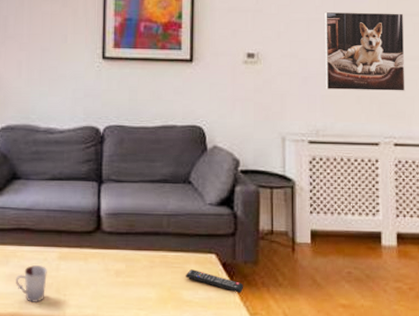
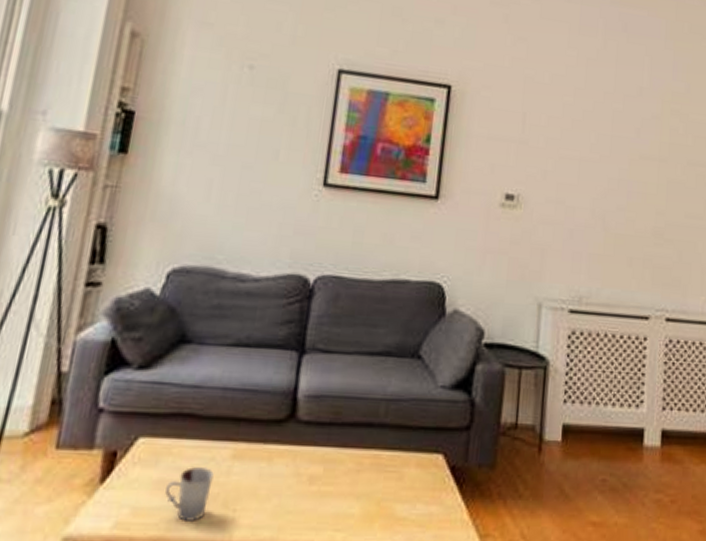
remote control: present [185,269,243,293] -> none [401,474,474,507]
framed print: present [325,11,405,91] -> none [593,151,687,255]

